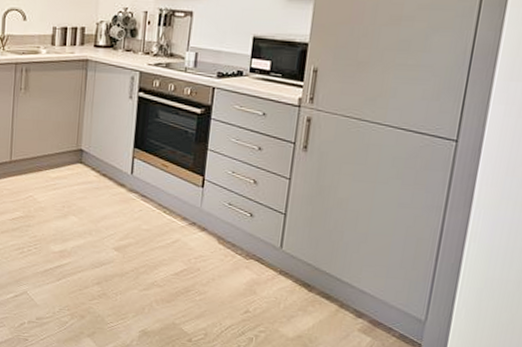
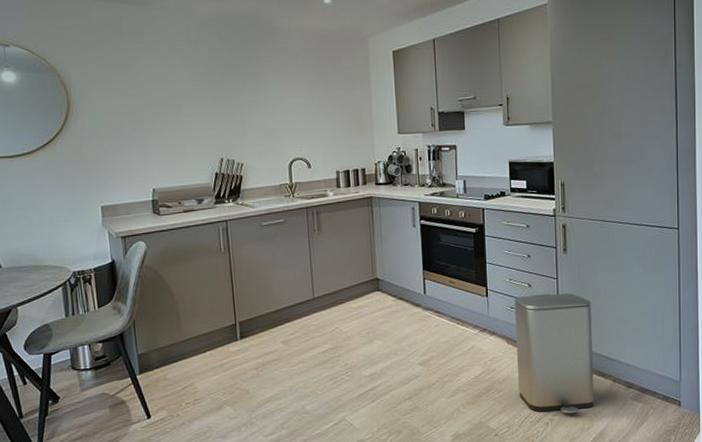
pedal bin: none [223,193,328,334] -> present [514,293,595,414]

